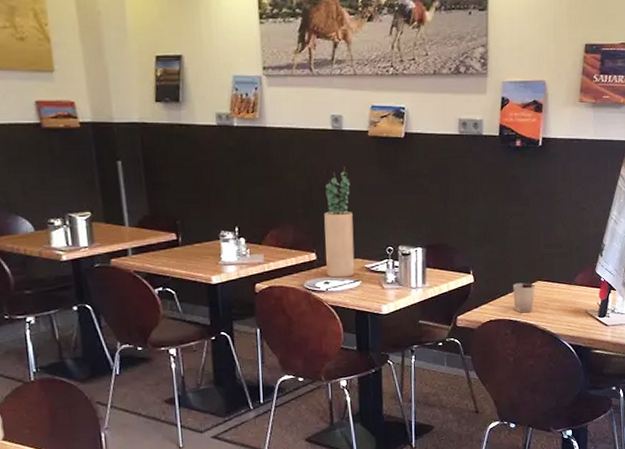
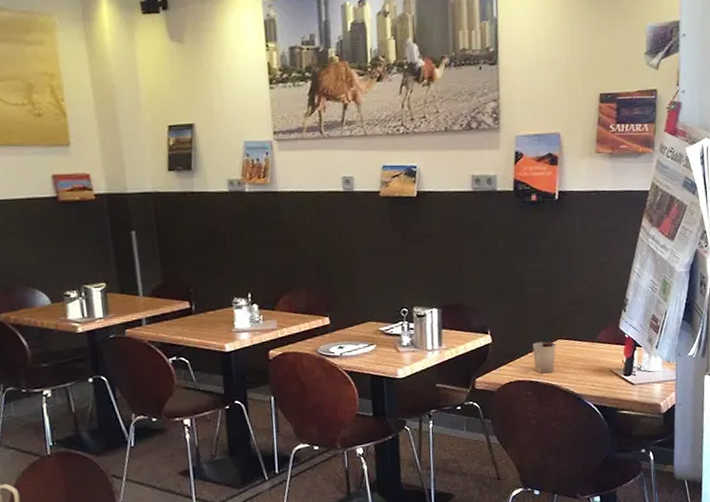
vase: present [324,166,355,279] -> none [337,227,370,343]

